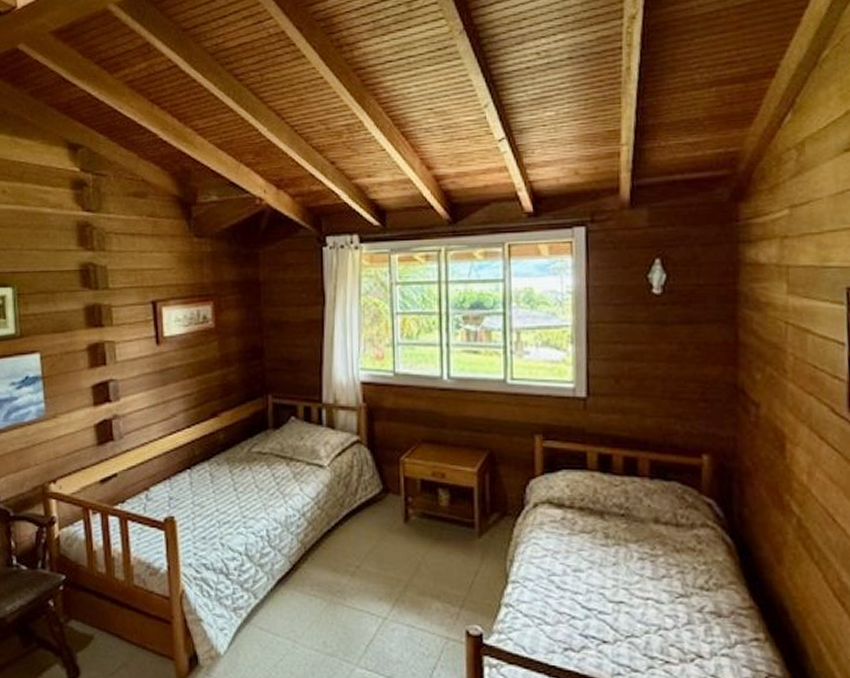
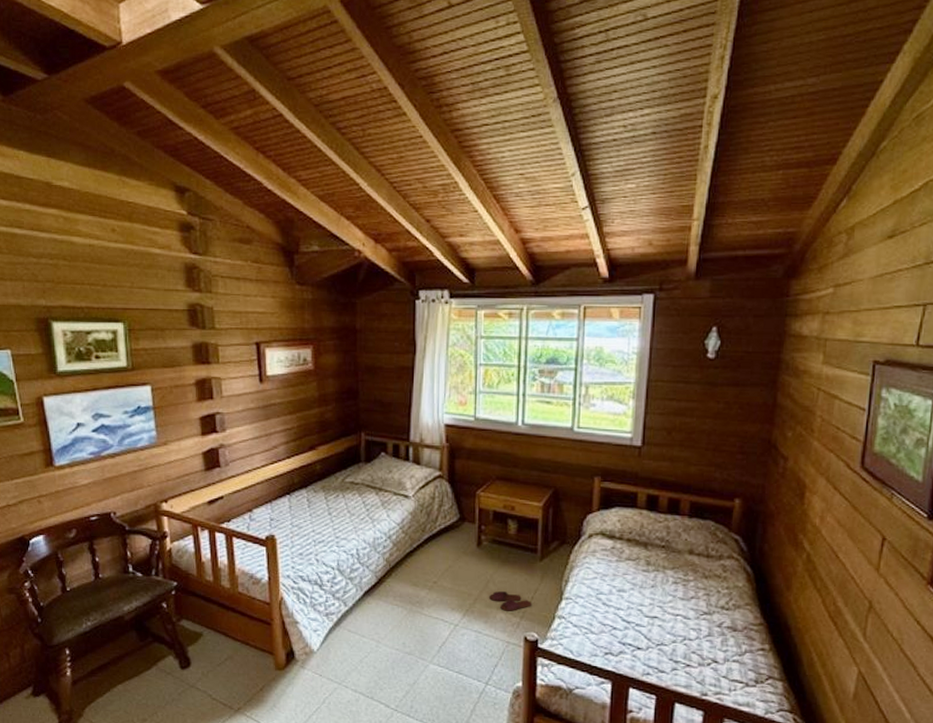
slippers: none [422,576,473,600] -> present [489,591,533,611]

